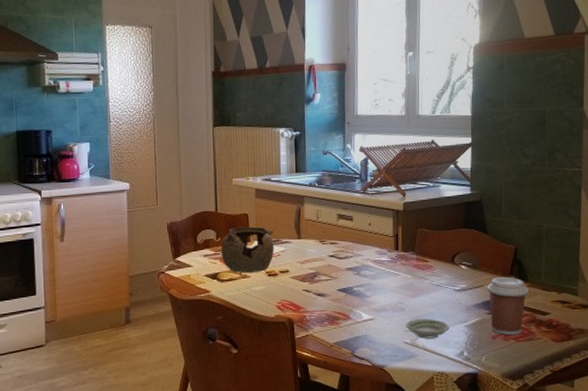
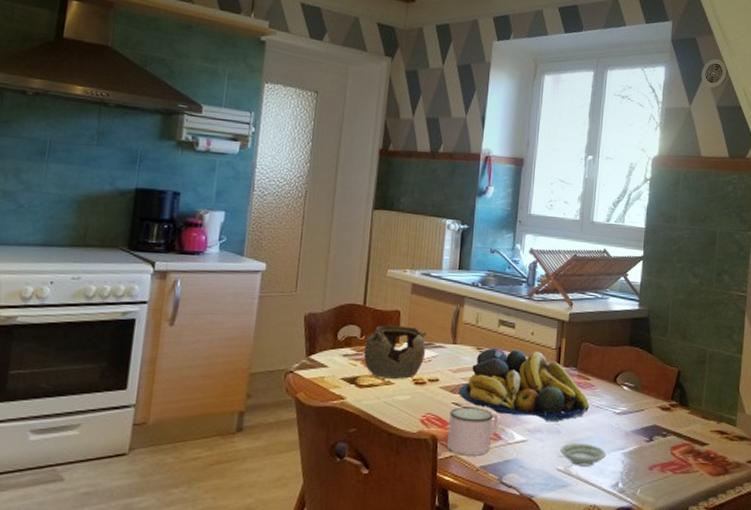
mug: none [302,292,347,334] -> present [447,407,499,456]
fruit bowl: none [307,239,430,301] -> present [458,347,590,421]
coffee cup: present [486,276,529,336] -> none [646,401,689,467]

